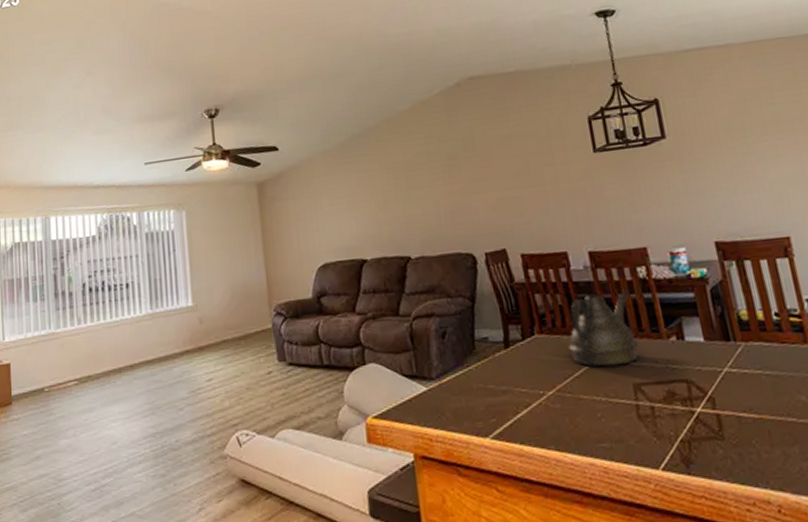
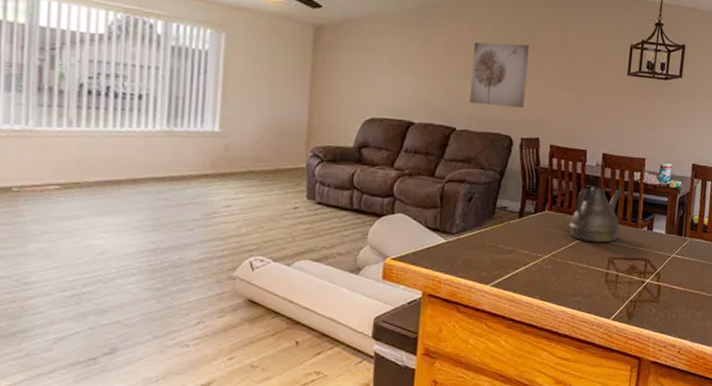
wall art: none [410,147,480,226] -> present [469,42,529,109]

